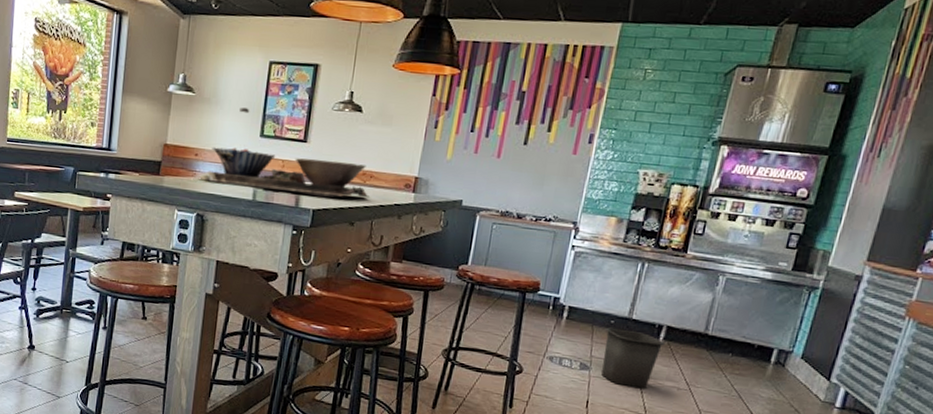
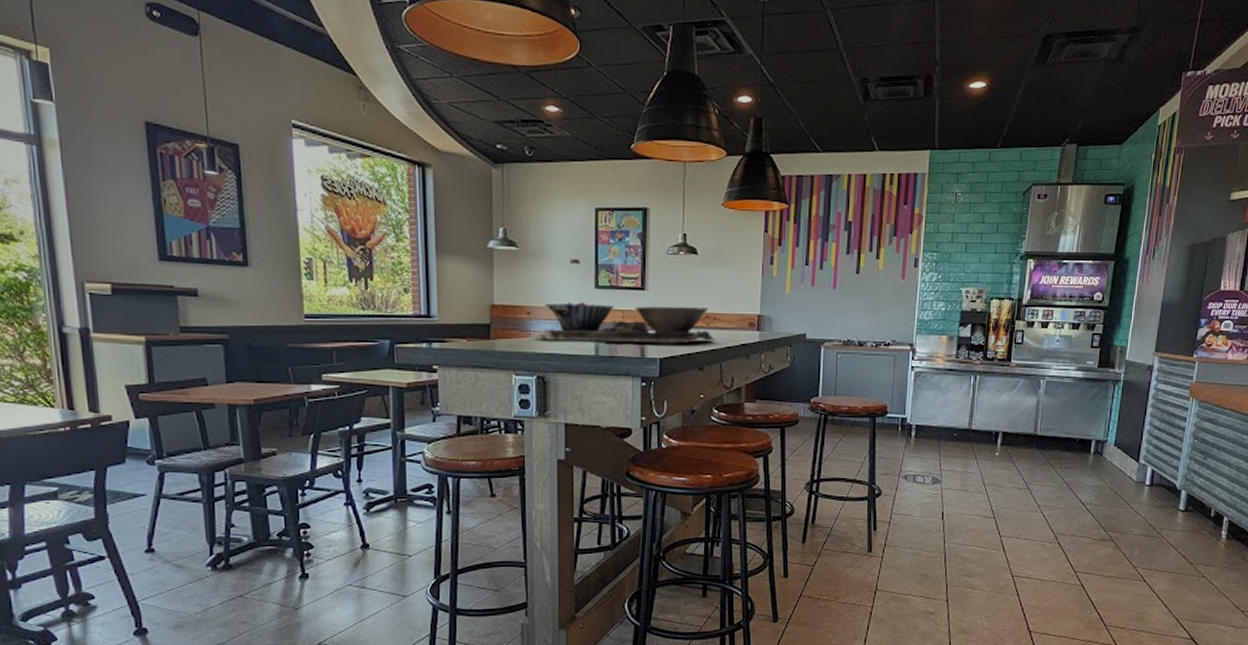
waste bin: present [601,327,664,389] -> none [951,440,1002,494]

